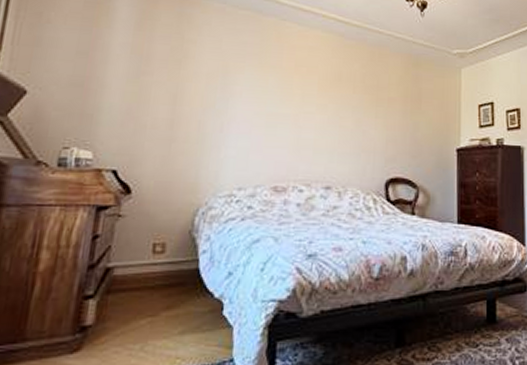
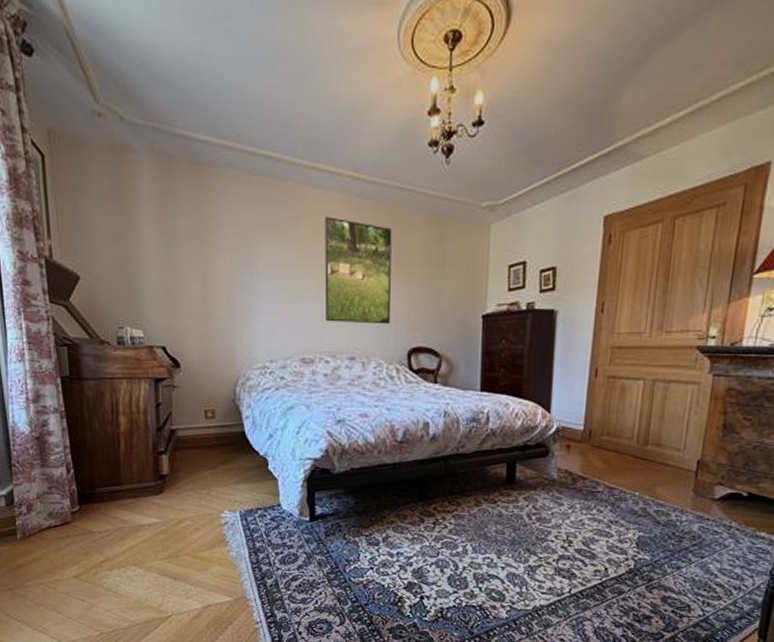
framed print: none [302,51,372,155] -> present [324,217,392,325]

